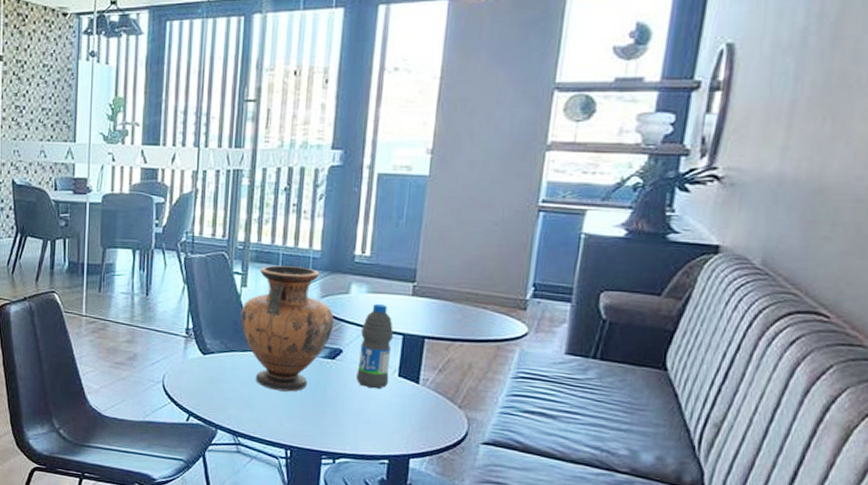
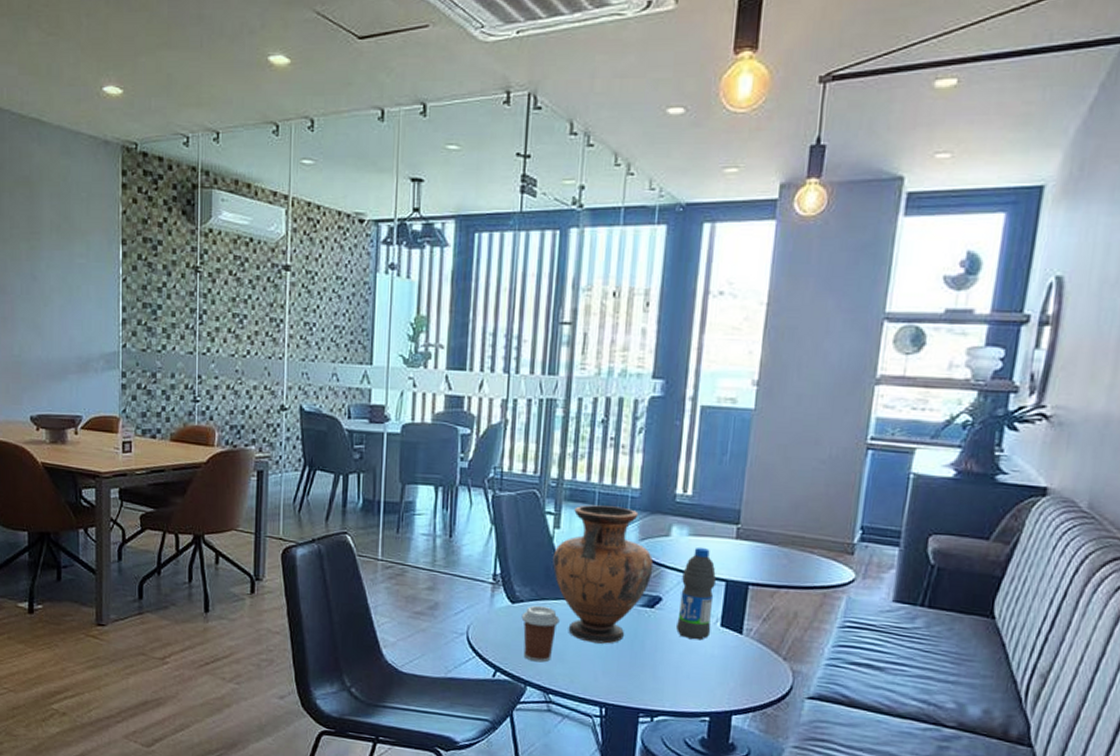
coffee cup: none [212,356,247,408] -> present [521,605,560,663]

